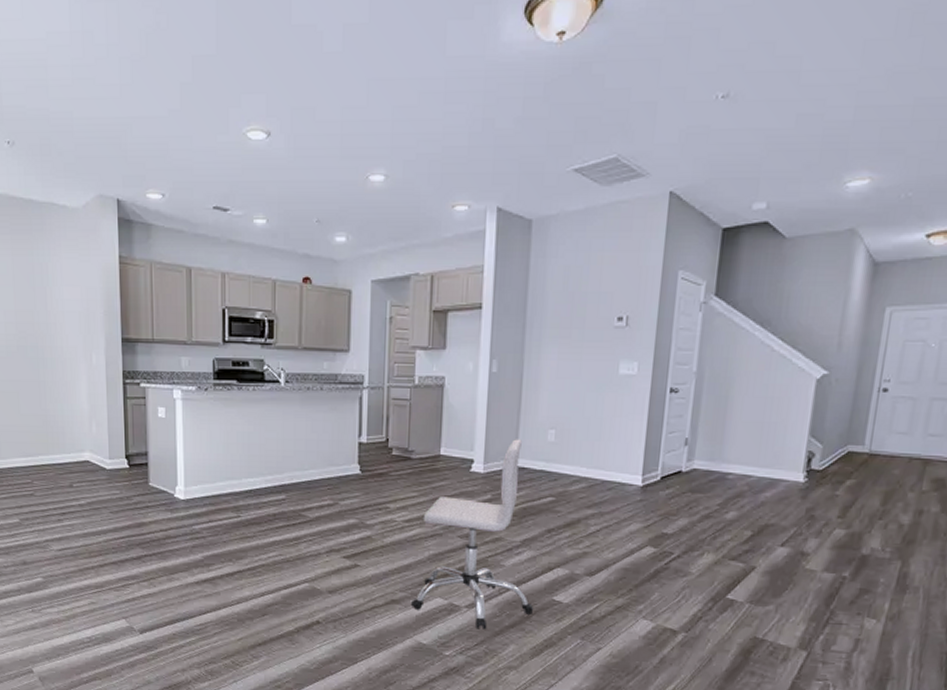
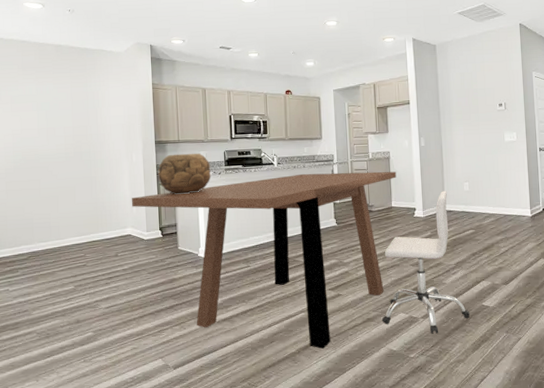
dining table: none [89,398,452,631] -> present [131,171,397,349]
decorative bowl: none [124,358,195,414] -> present [158,153,211,194]

